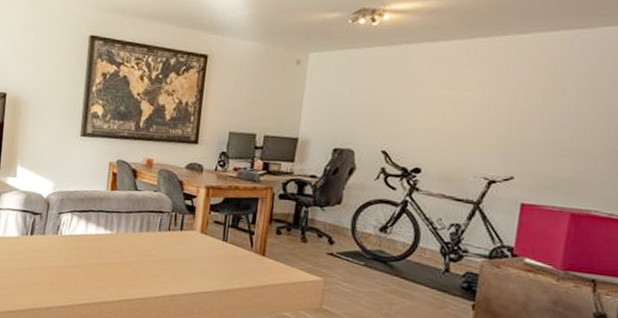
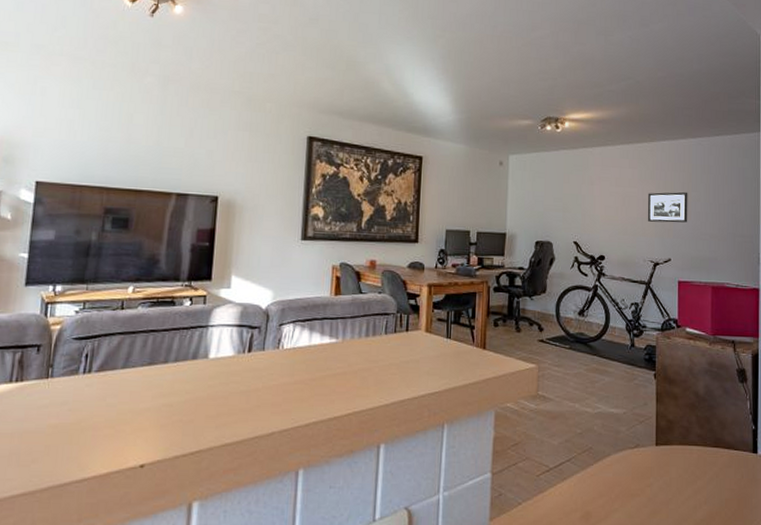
picture frame: none [485,97,551,135] -> present [647,191,688,223]

